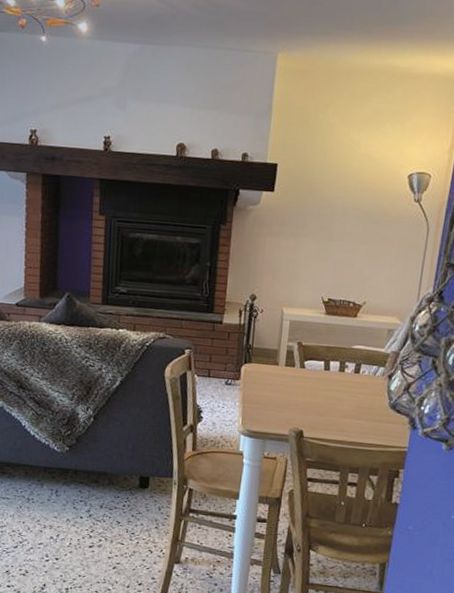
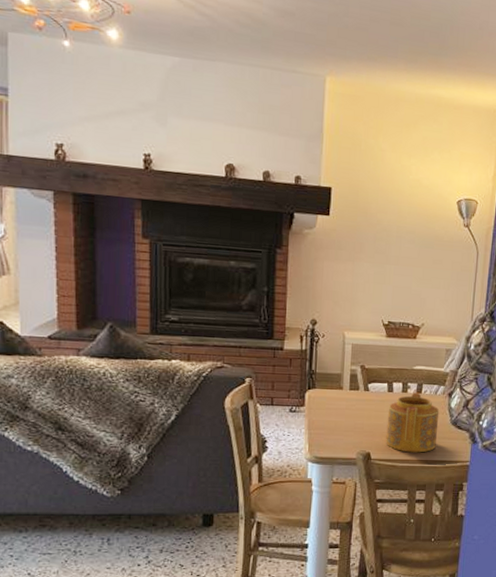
teapot: none [319,372,378,435] -> present [386,392,440,453]

